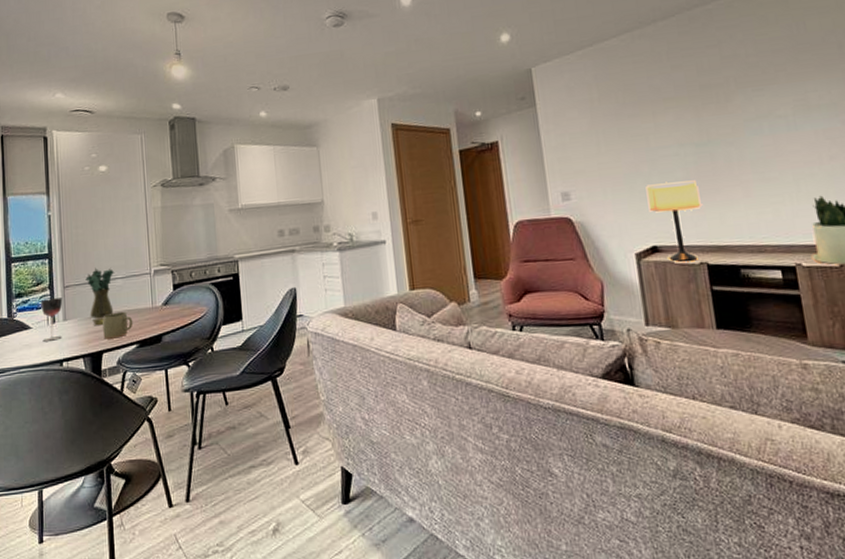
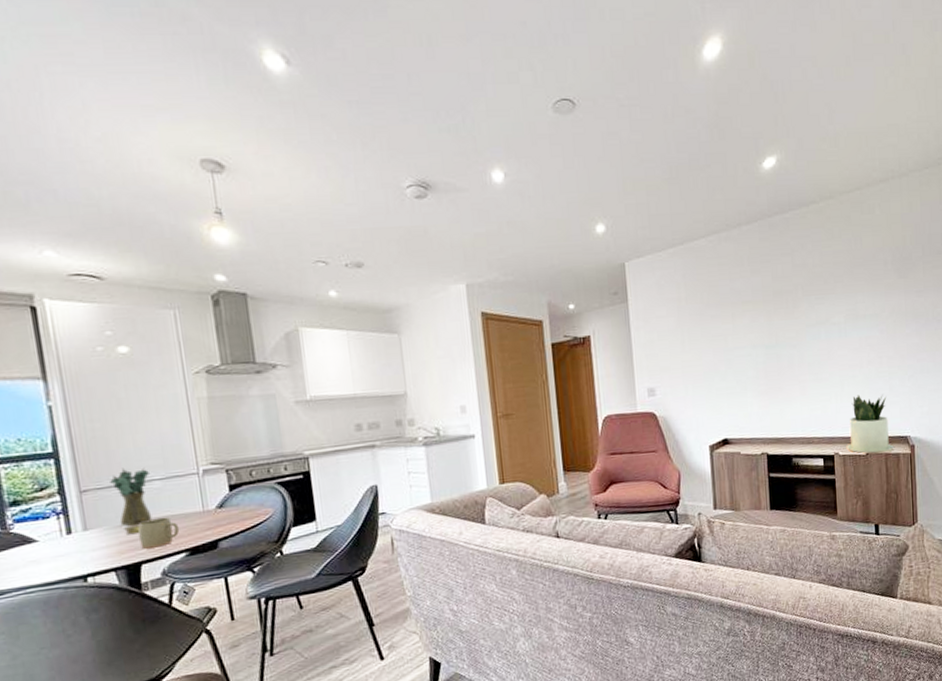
wineglass: present [41,298,63,342] -> none [48,504,83,556]
table lamp: present [647,181,701,262] -> none [723,380,766,453]

